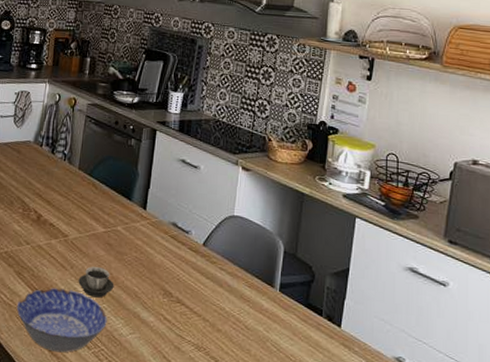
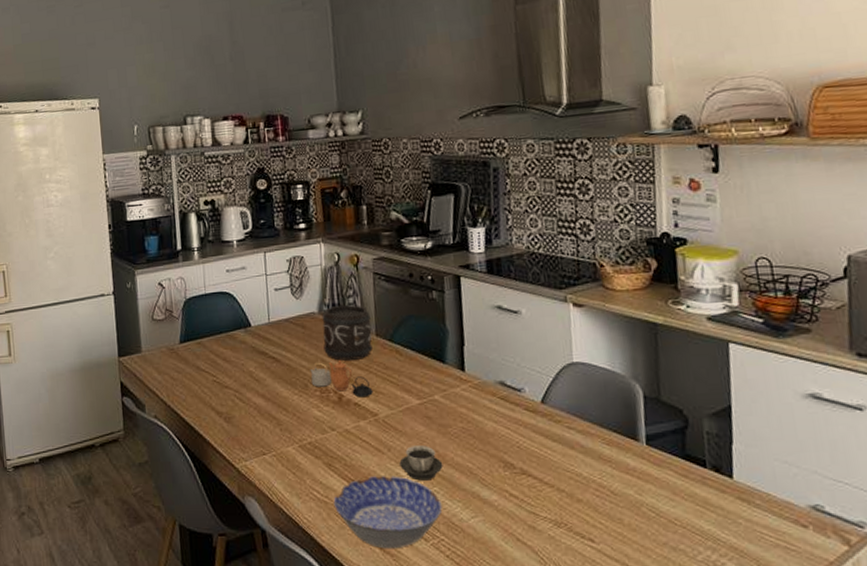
teapot: none [16,184,67,220] -> present [310,359,373,398]
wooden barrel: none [33,138,77,187] -> present [322,304,372,362]

